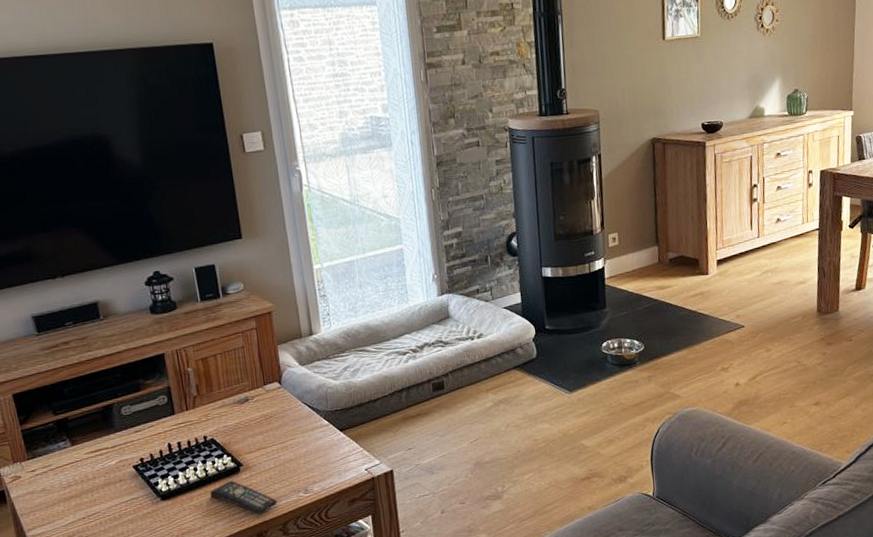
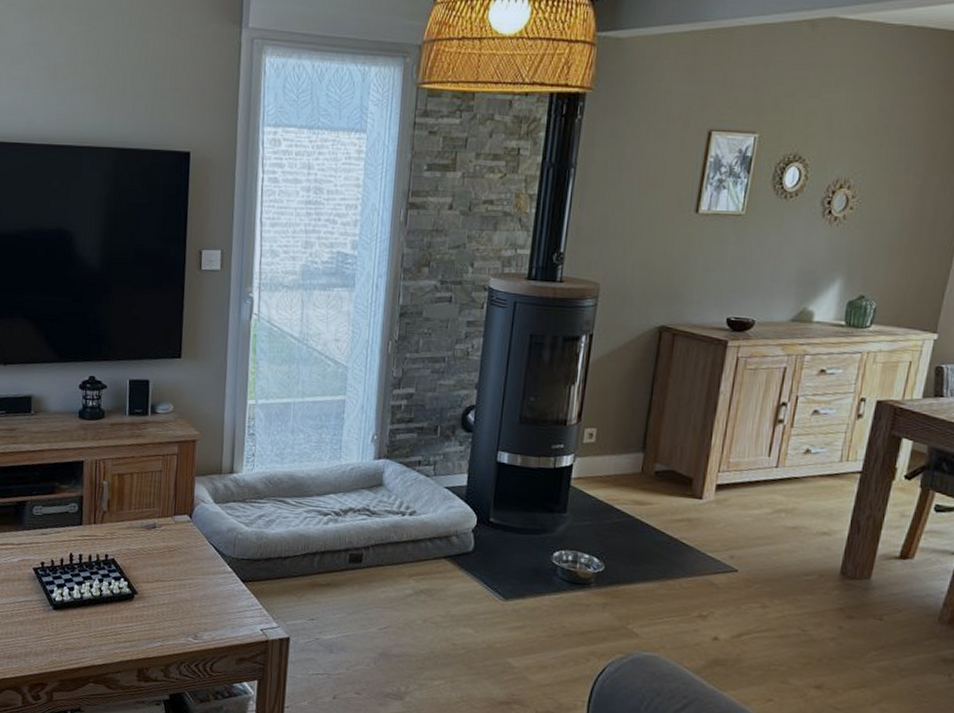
remote control: present [209,480,278,515] -> none [99,606,165,649]

